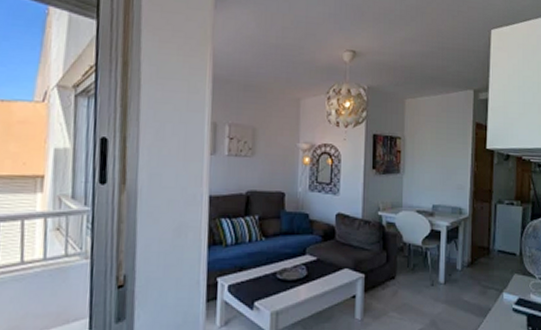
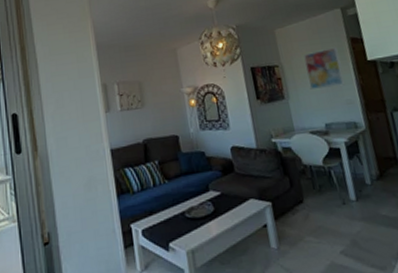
wall art: none [426,128,461,170] -> present [303,47,345,90]

